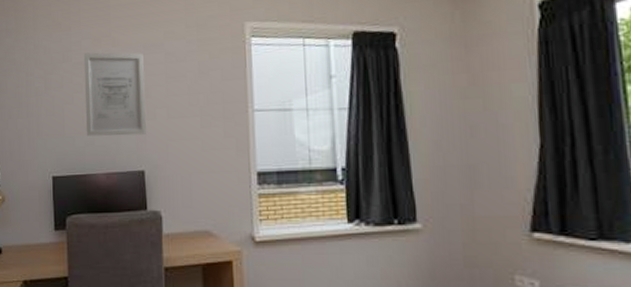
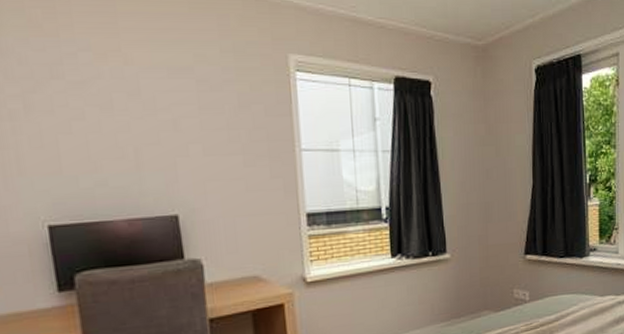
wall art: present [83,52,146,137] -> none [82,69,178,176]

